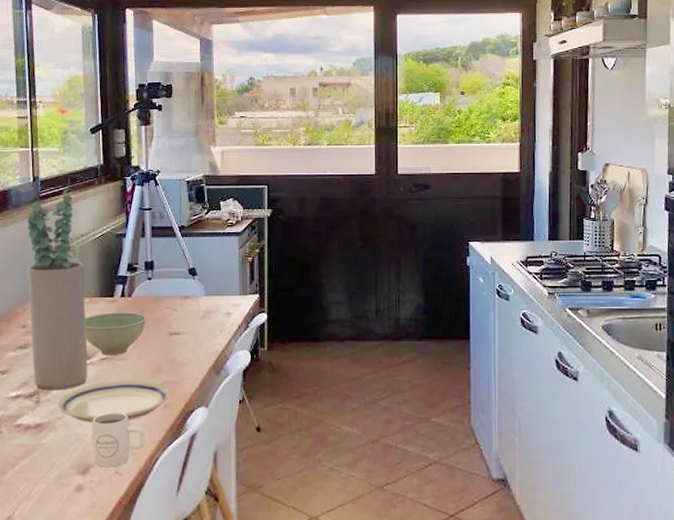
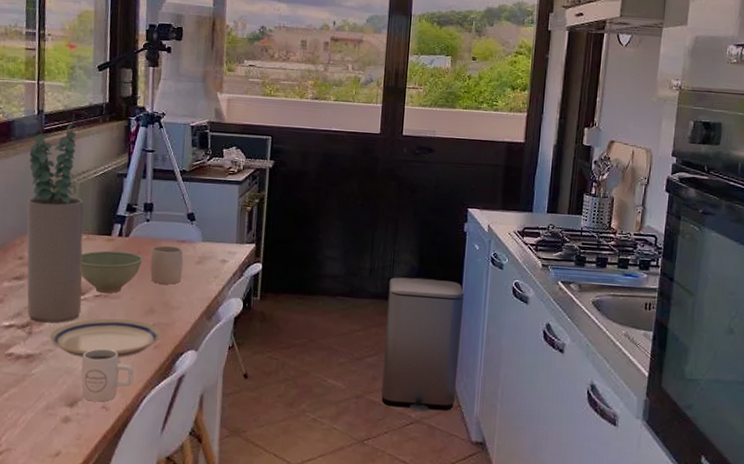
mug: none [154,303,188,342] -> present [150,245,184,285]
pedal bin: none [396,315,473,452] -> present [381,277,465,412]

